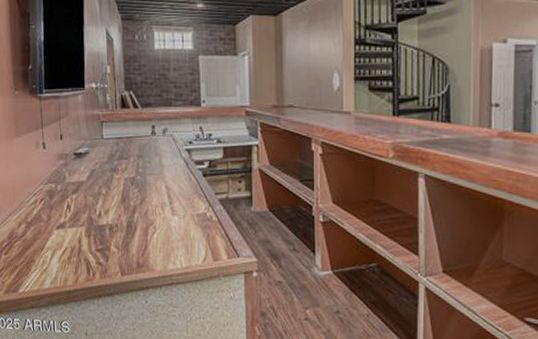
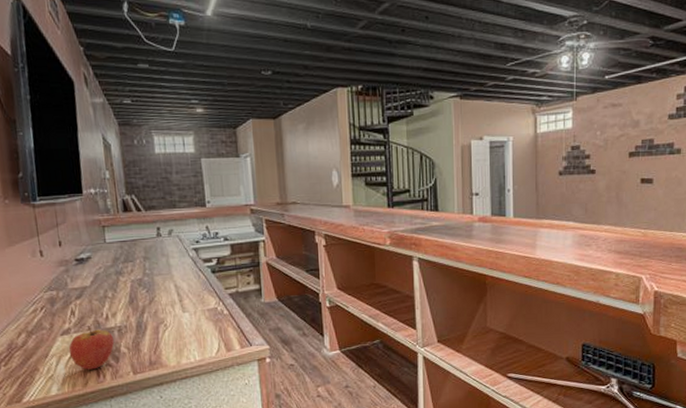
fruit: none [63,221,106,267] -> present [68,326,115,370]

